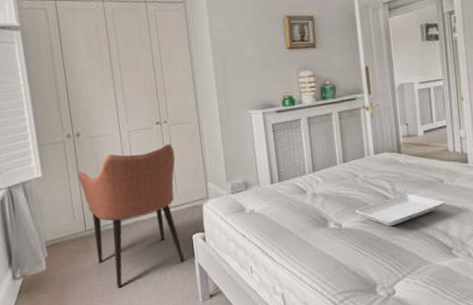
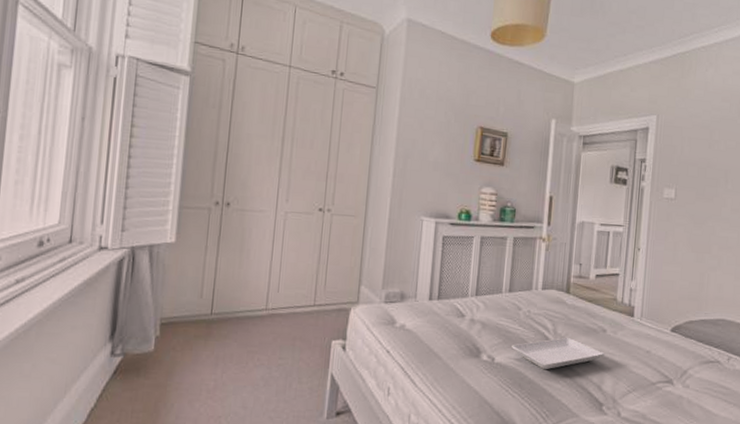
armchair: present [77,143,185,288] -> none [216,233,332,386]

